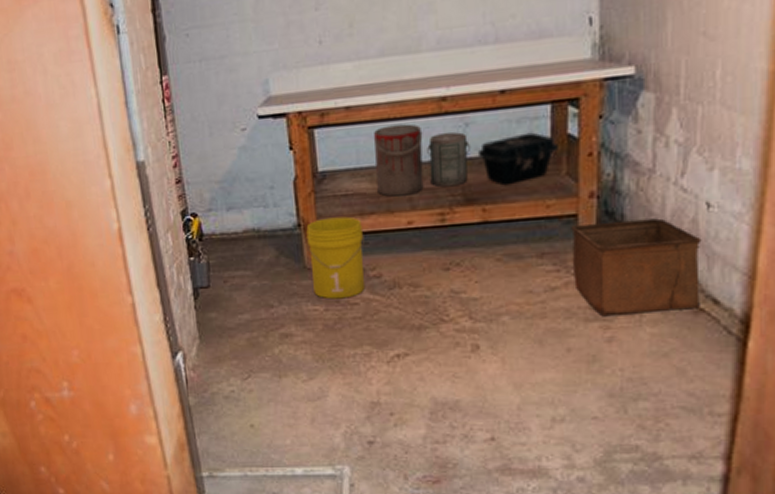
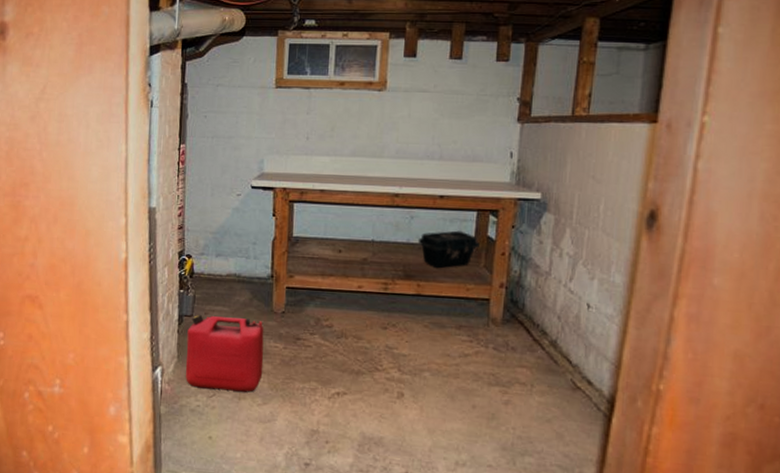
fuel can: none [206,281,304,371] -> present [185,314,264,392]
bucket: present [305,216,366,300] -> none [275,274,323,341]
paint can: present [374,123,424,197] -> none [337,209,378,265]
paint can: present [427,132,472,188] -> none [379,221,414,264]
storage bin: present [571,218,702,317] -> none [482,307,582,387]

